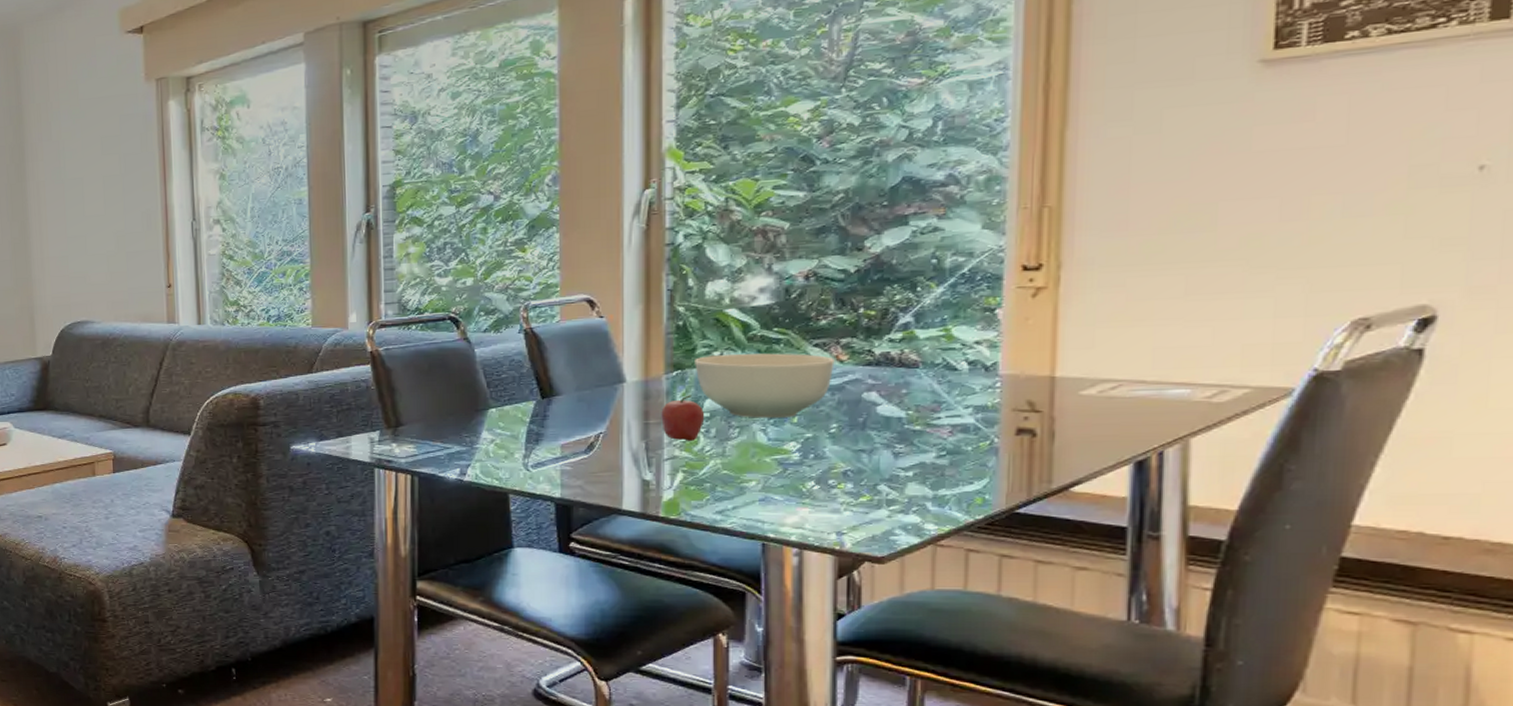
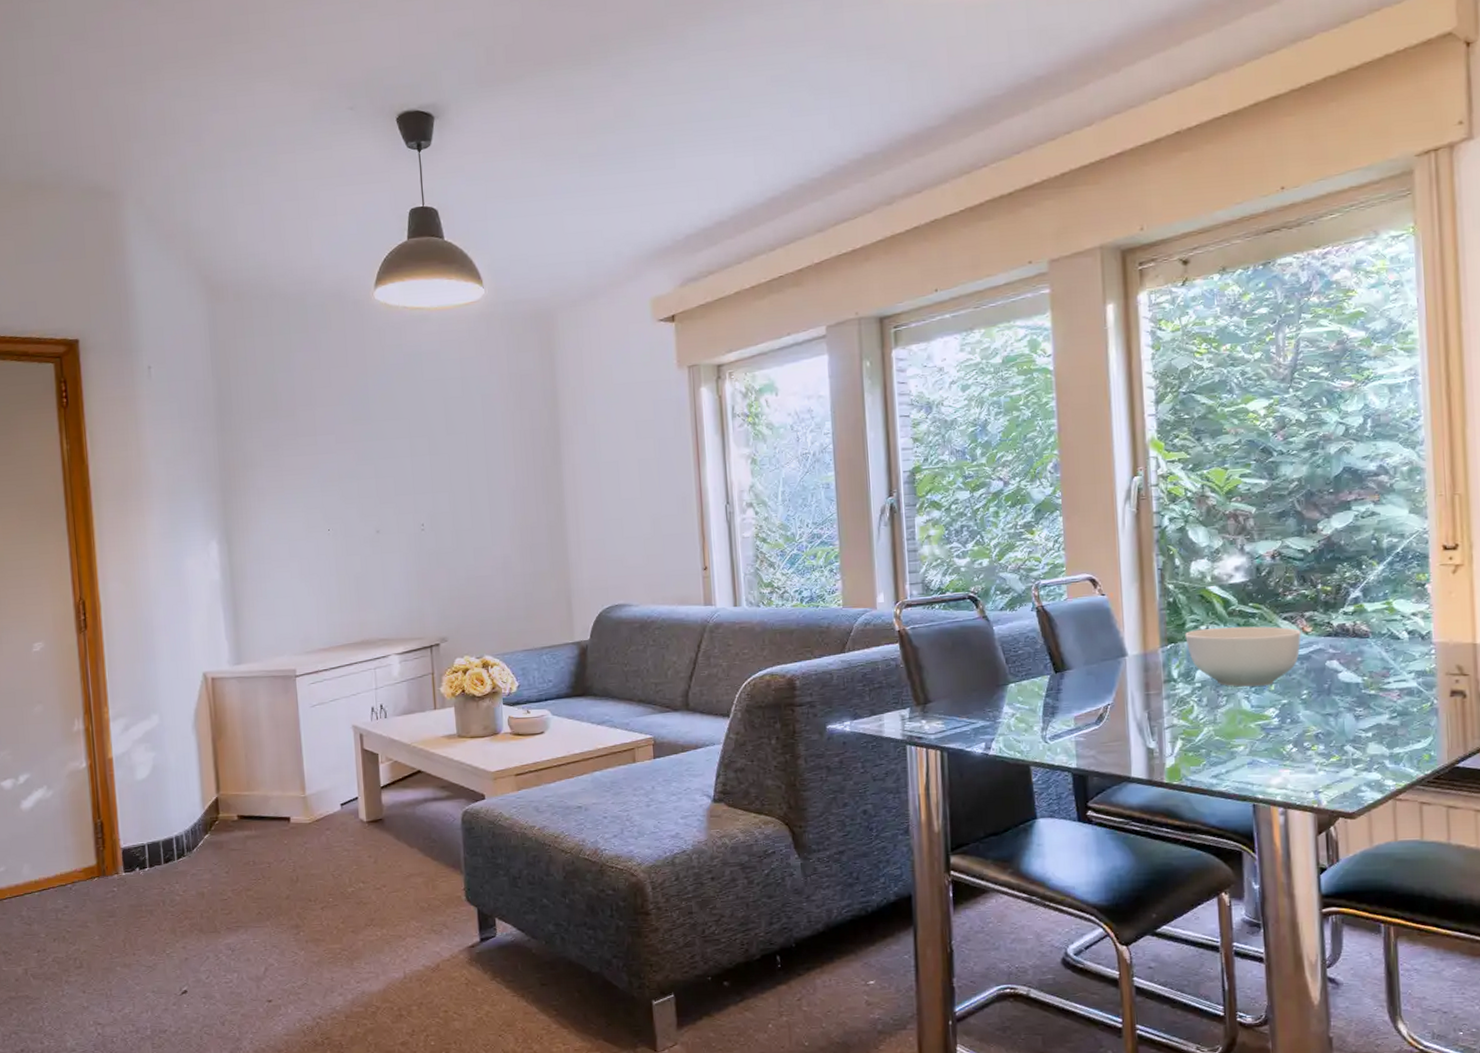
fruit: present [661,395,705,441] -> none [1159,666,1197,710]

